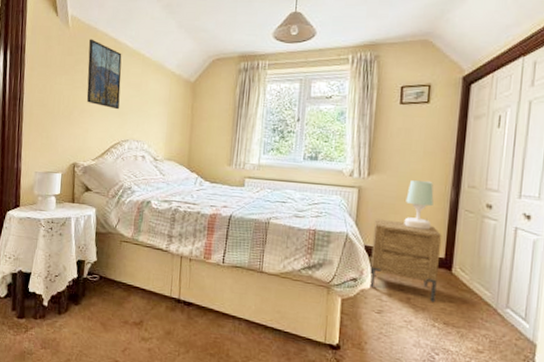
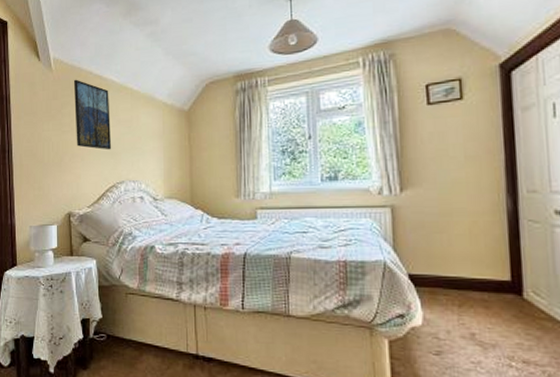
nightstand: present [369,218,442,302] -> none [415,240,507,337]
table lamp: present [404,180,434,230] -> none [451,191,488,248]

